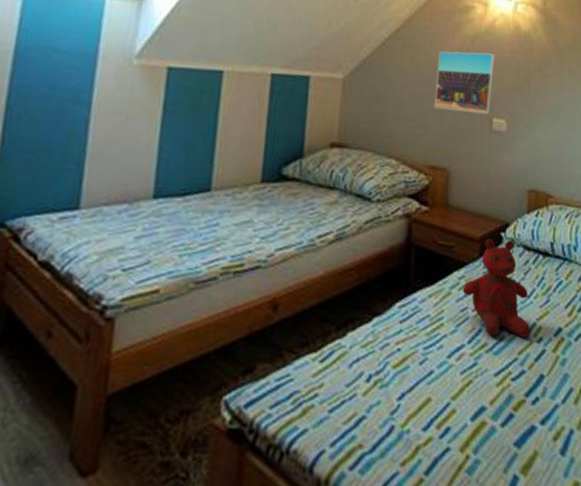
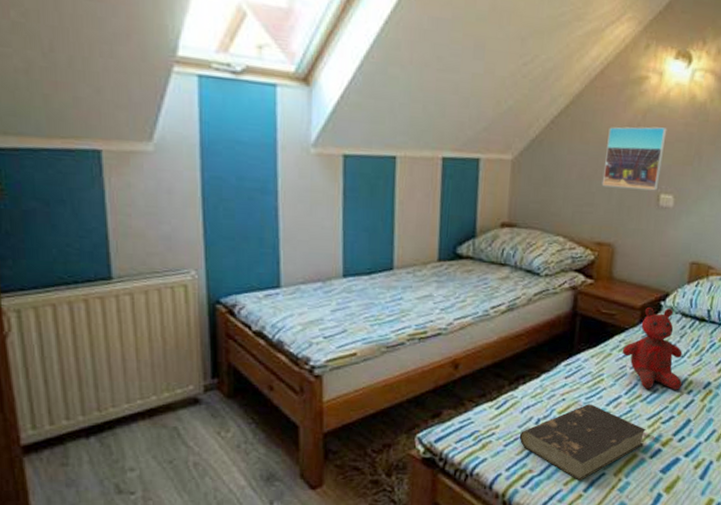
book: none [347,355,494,459] -> present [519,404,646,480]

